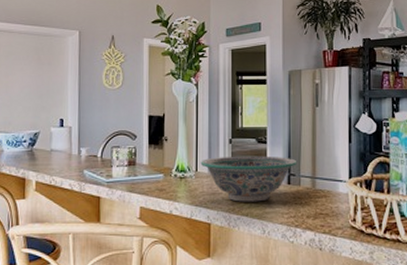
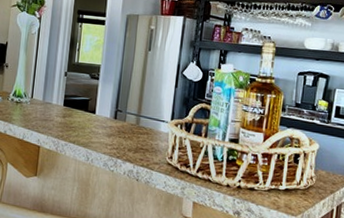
decorative bowl: present [200,155,298,202] -> none [36,87,126,132]

